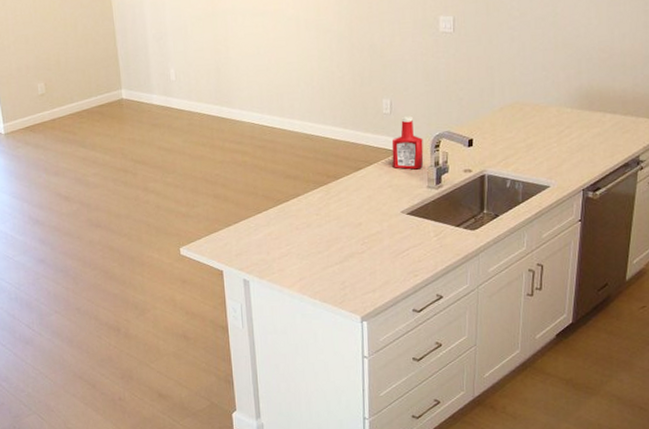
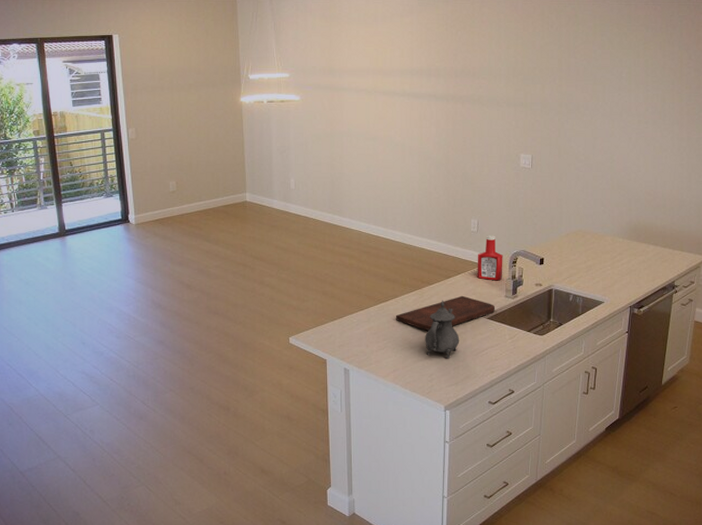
cutting board: none [298,189,417,232] -> present [395,295,496,331]
teapot: none [334,196,375,262] -> present [425,300,460,358]

